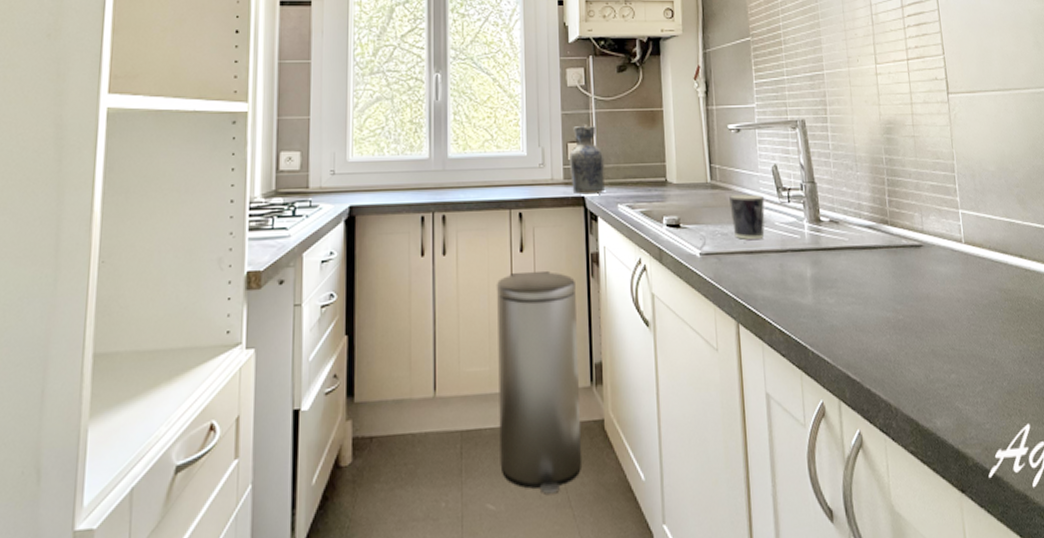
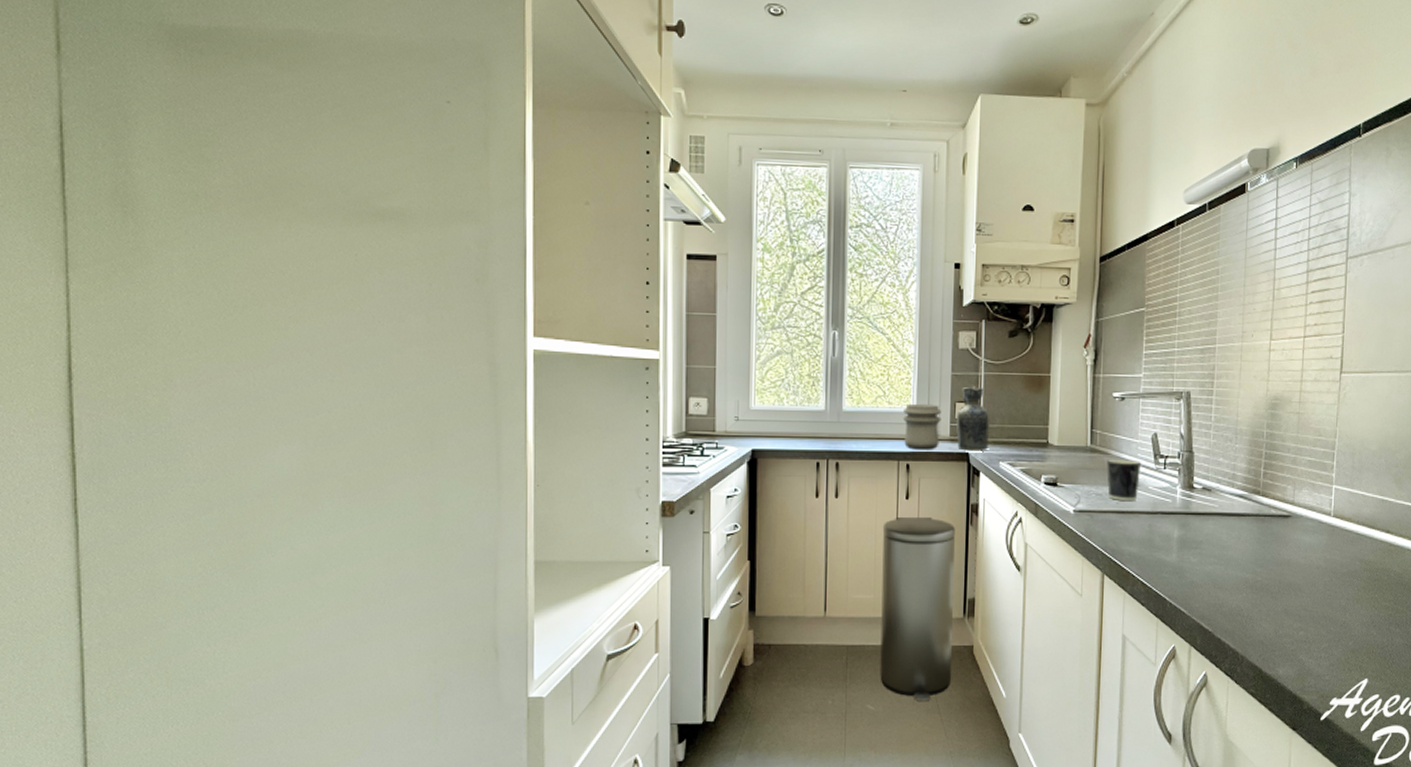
jar: none [513,145,554,197] -> present [903,403,942,450]

